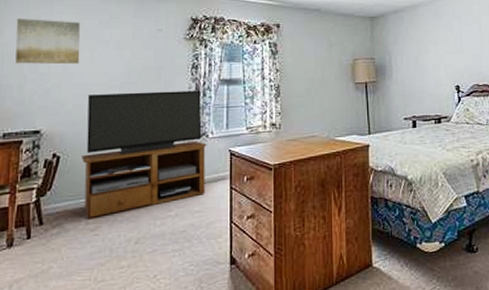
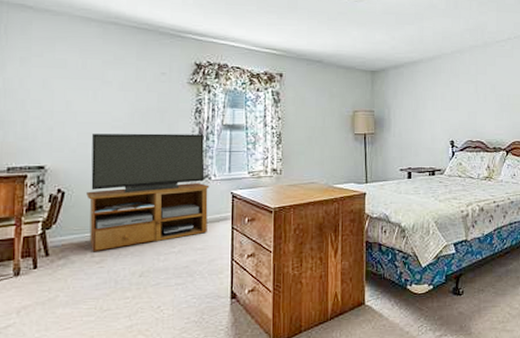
wall art: present [15,19,80,65] -> none [17,55,84,103]

